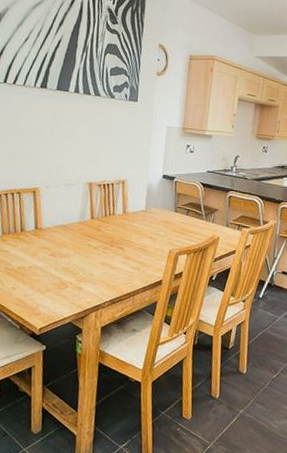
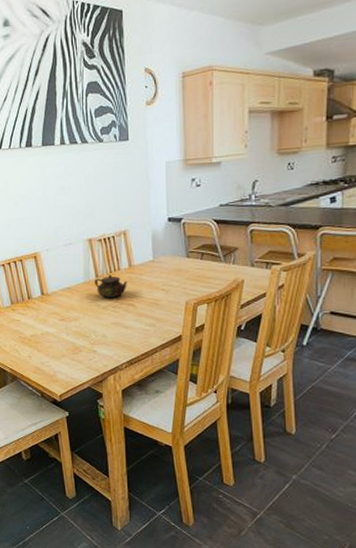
teapot: none [88,218,120,240] -> present [94,274,127,298]

